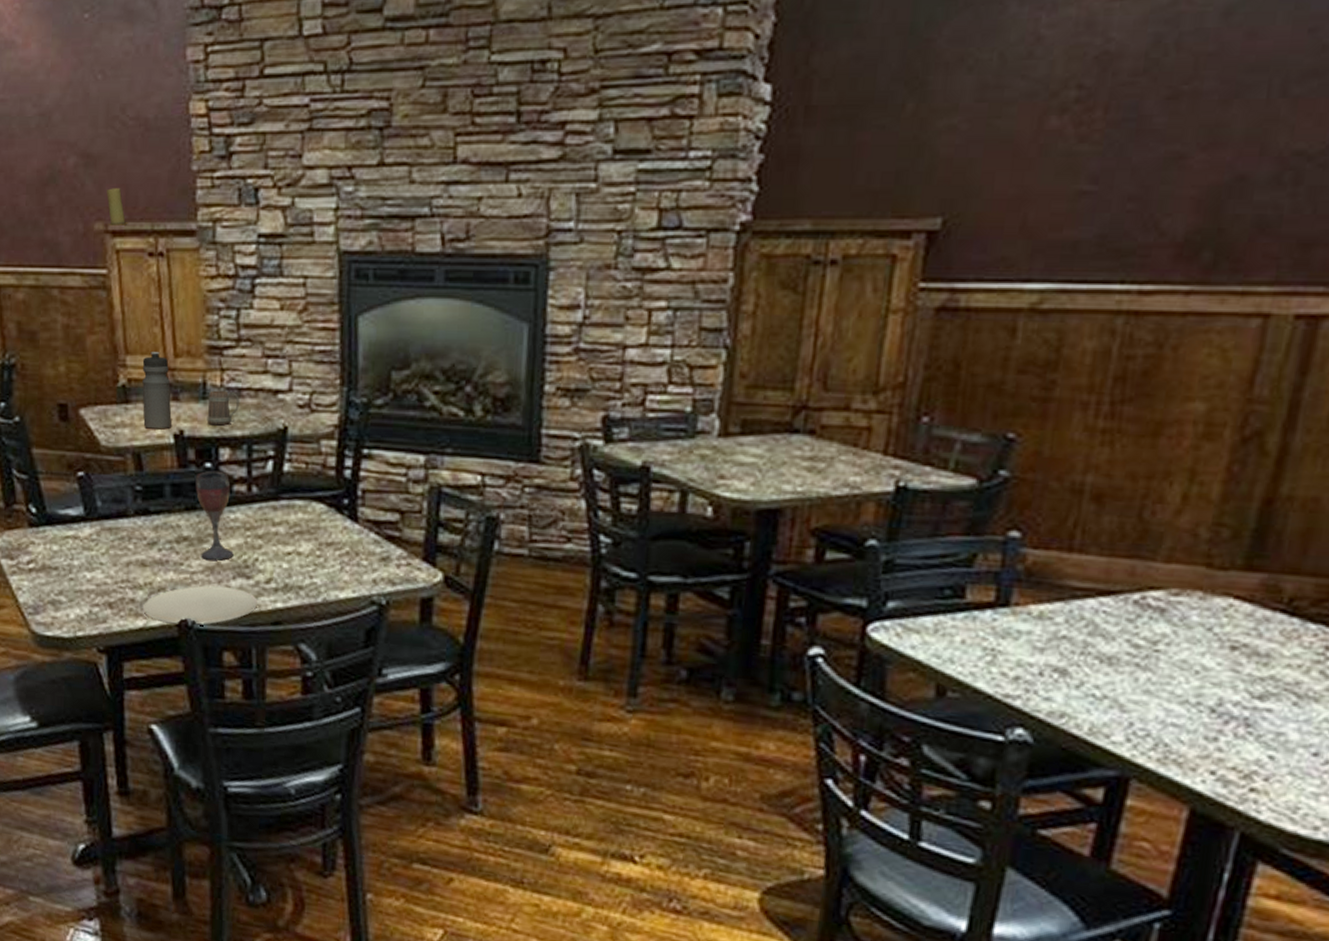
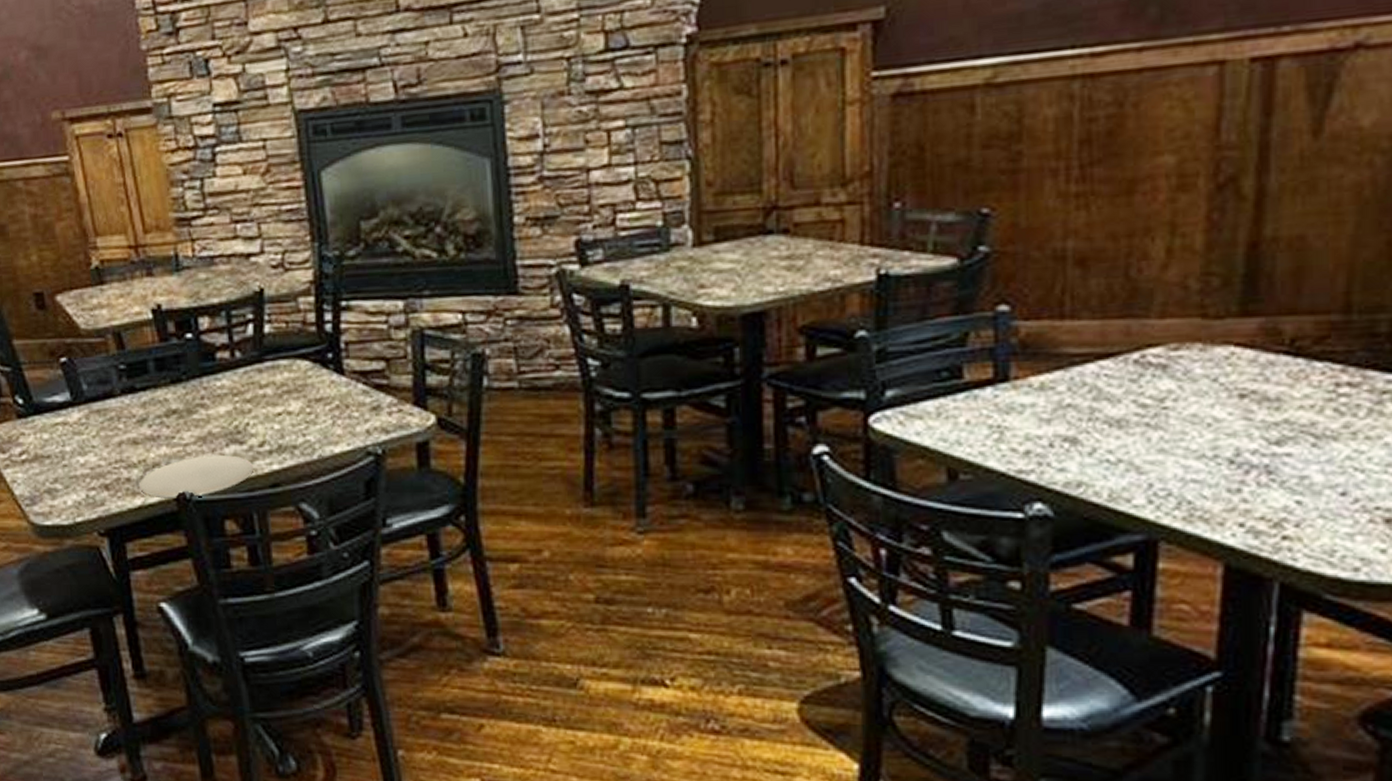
candle: present [107,188,128,227] -> none [60,76,85,114]
water bottle: present [142,352,172,430] -> none [113,230,148,307]
cup: present [195,470,234,561] -> none [178,340,224,430]
beer mug: present [206,390,239,426] -> none [181,260,213,296]

